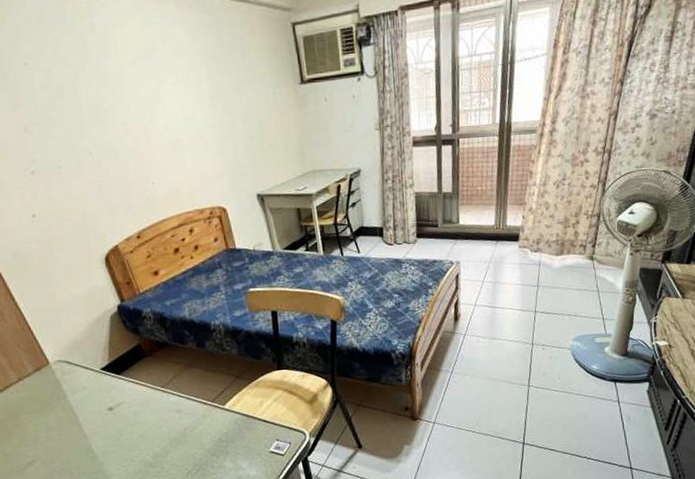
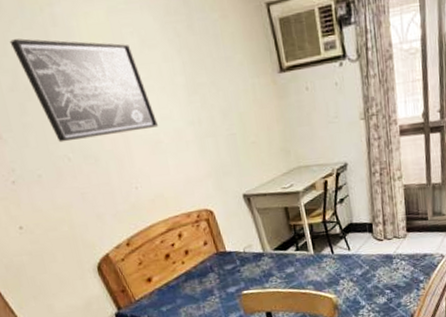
wall art: none [48,43,181,137] -> present [9,38,159,143]

